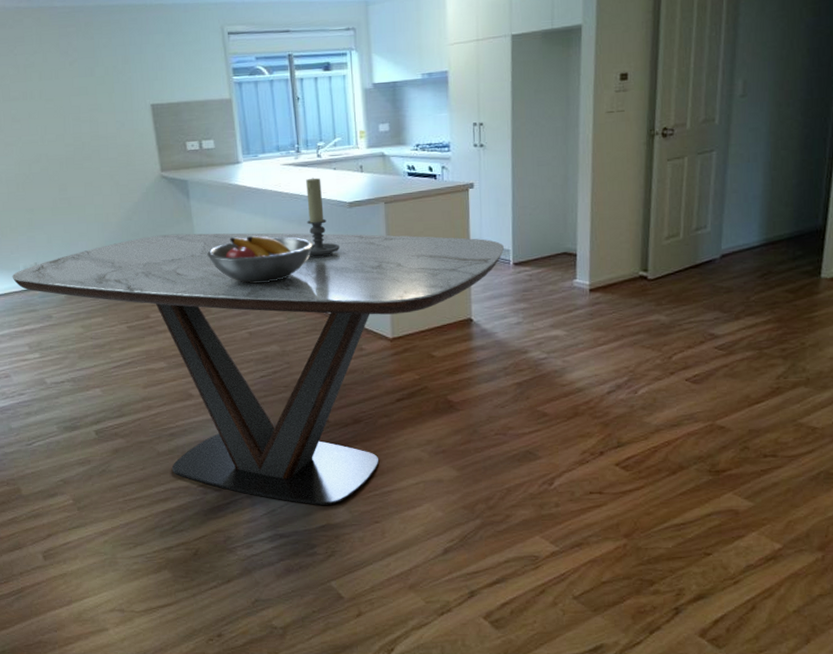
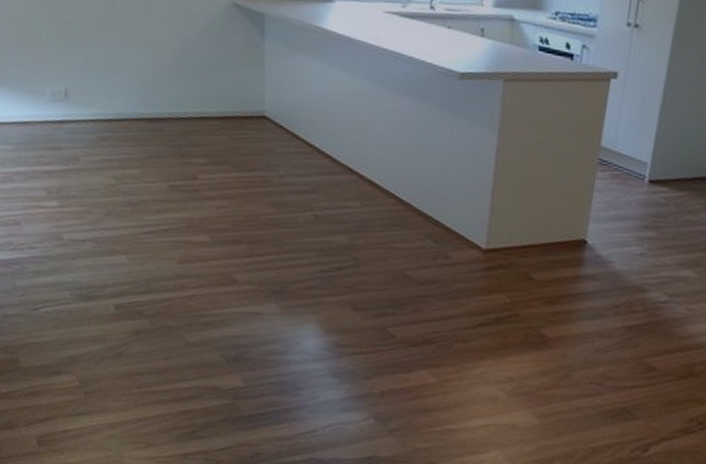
dining table: present [12,233,504,505] -> none [35,77,641,435]
fruit bowl: present [207,236,314,283] -> none [276,95,409,158]
candle holder: present [306,178,339,260] -> none [398,34,440,137]

